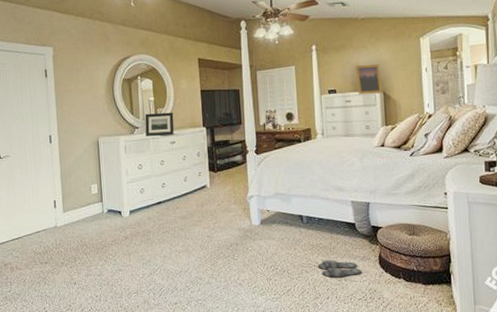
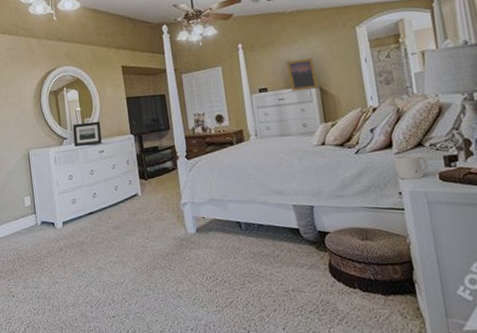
slippers: present [318,259,362,278] -> none [261,268,311,289]
mug: none [442,159,472,182] -> present [393,154,429,180]

